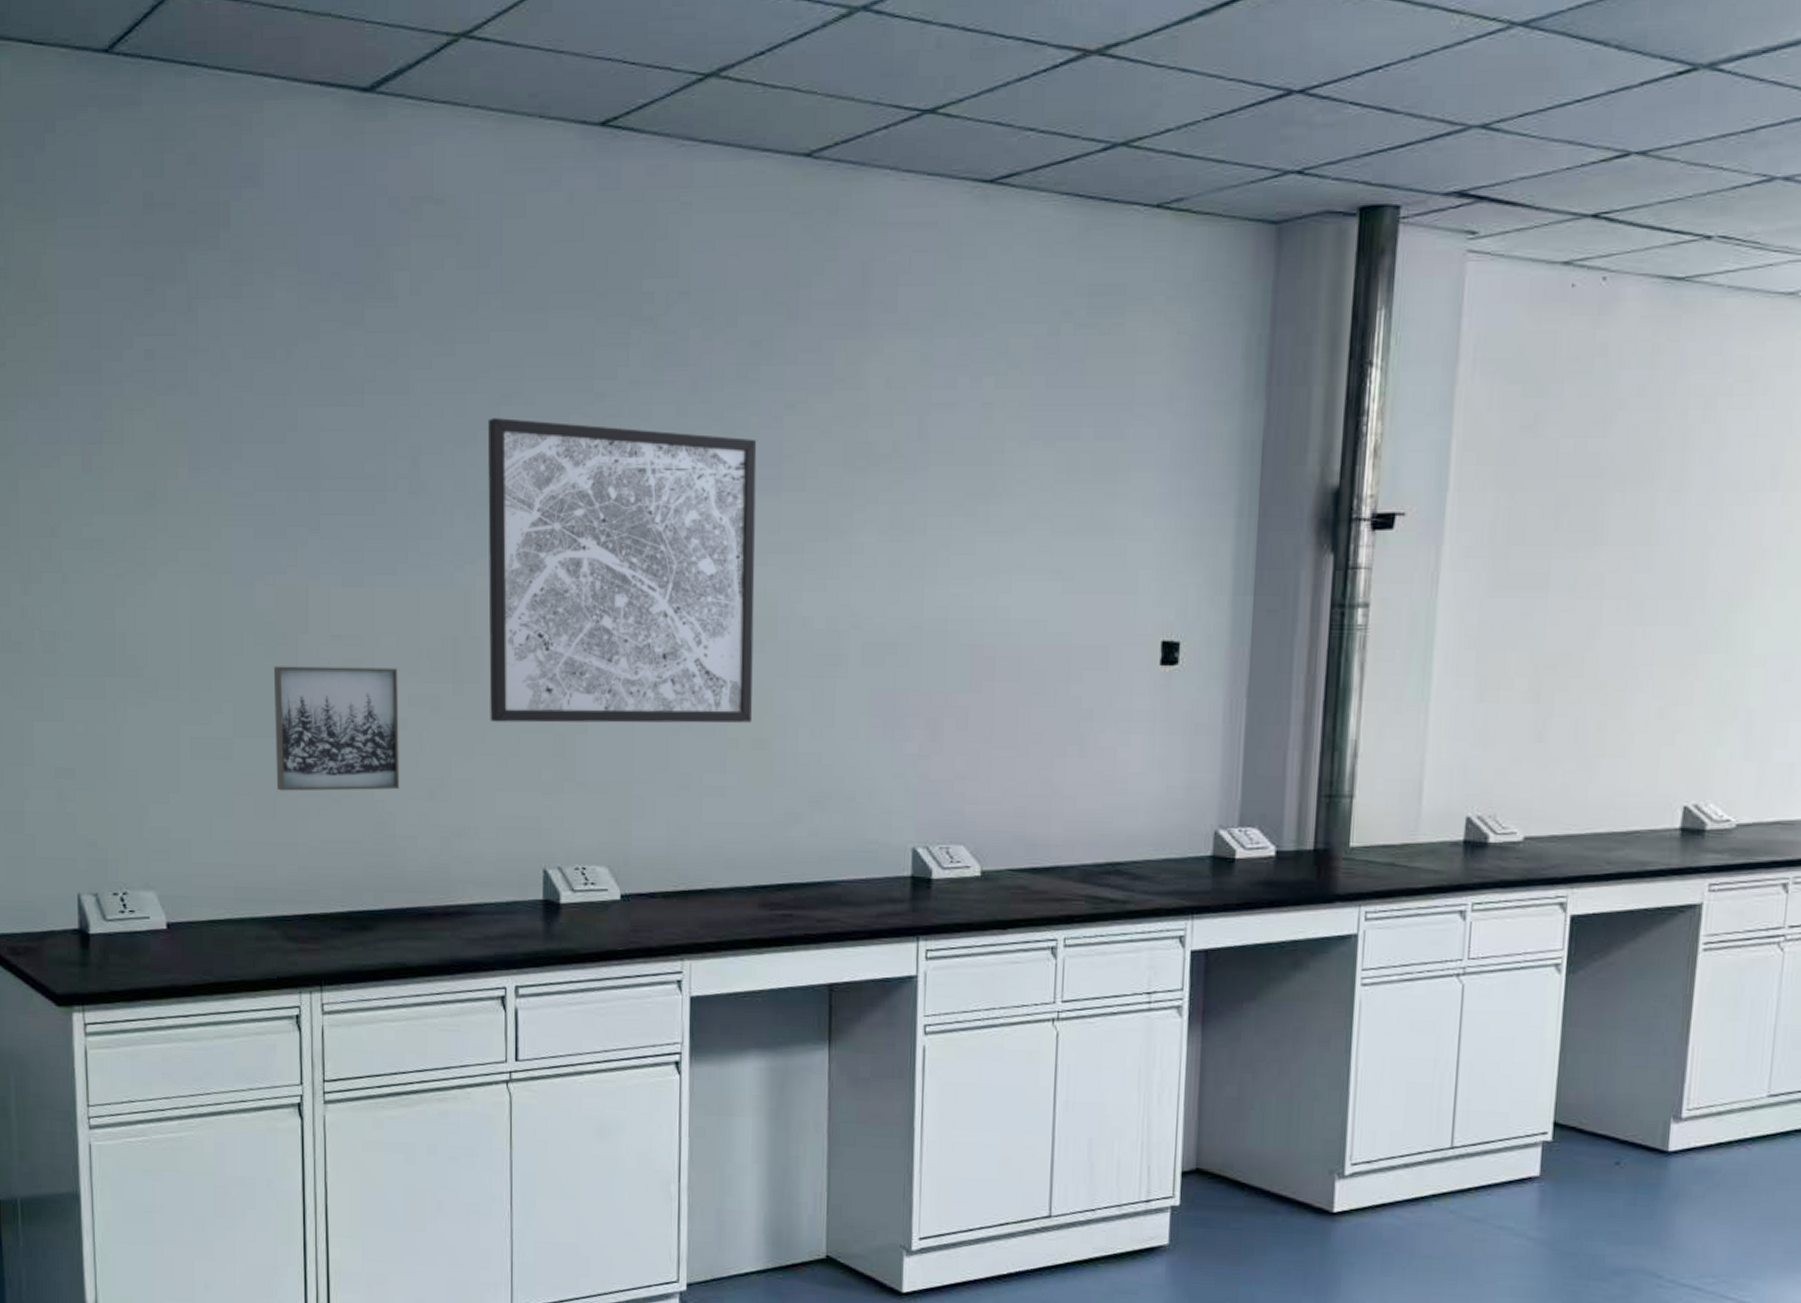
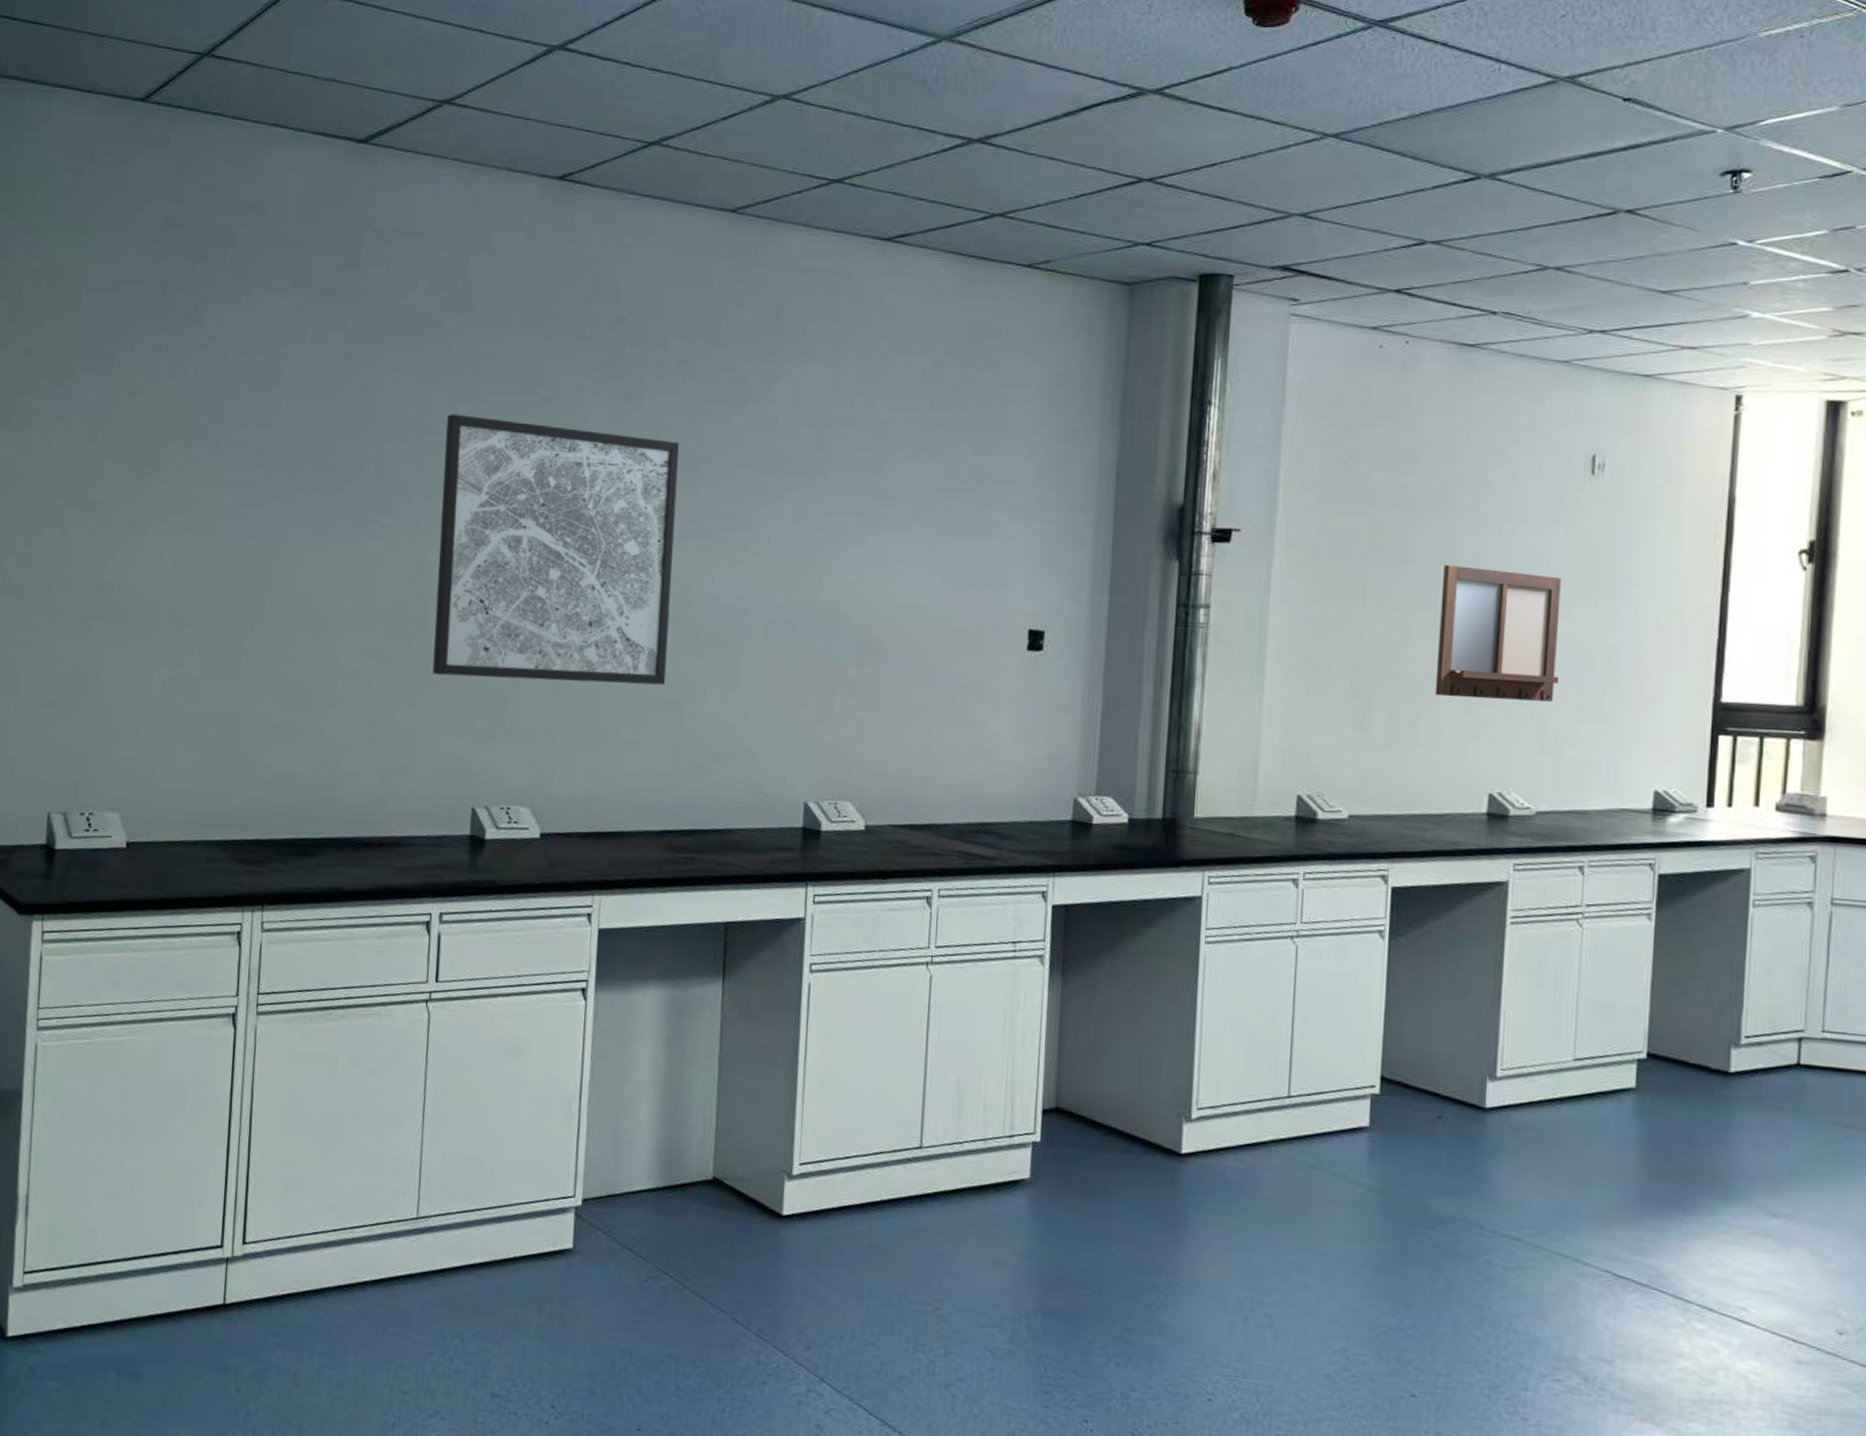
wall art: present [273,666,400,791] -> none [236,617,353,731]
writing board: none [1625,545,1776,699] -> present [1435,565,1561,702]

